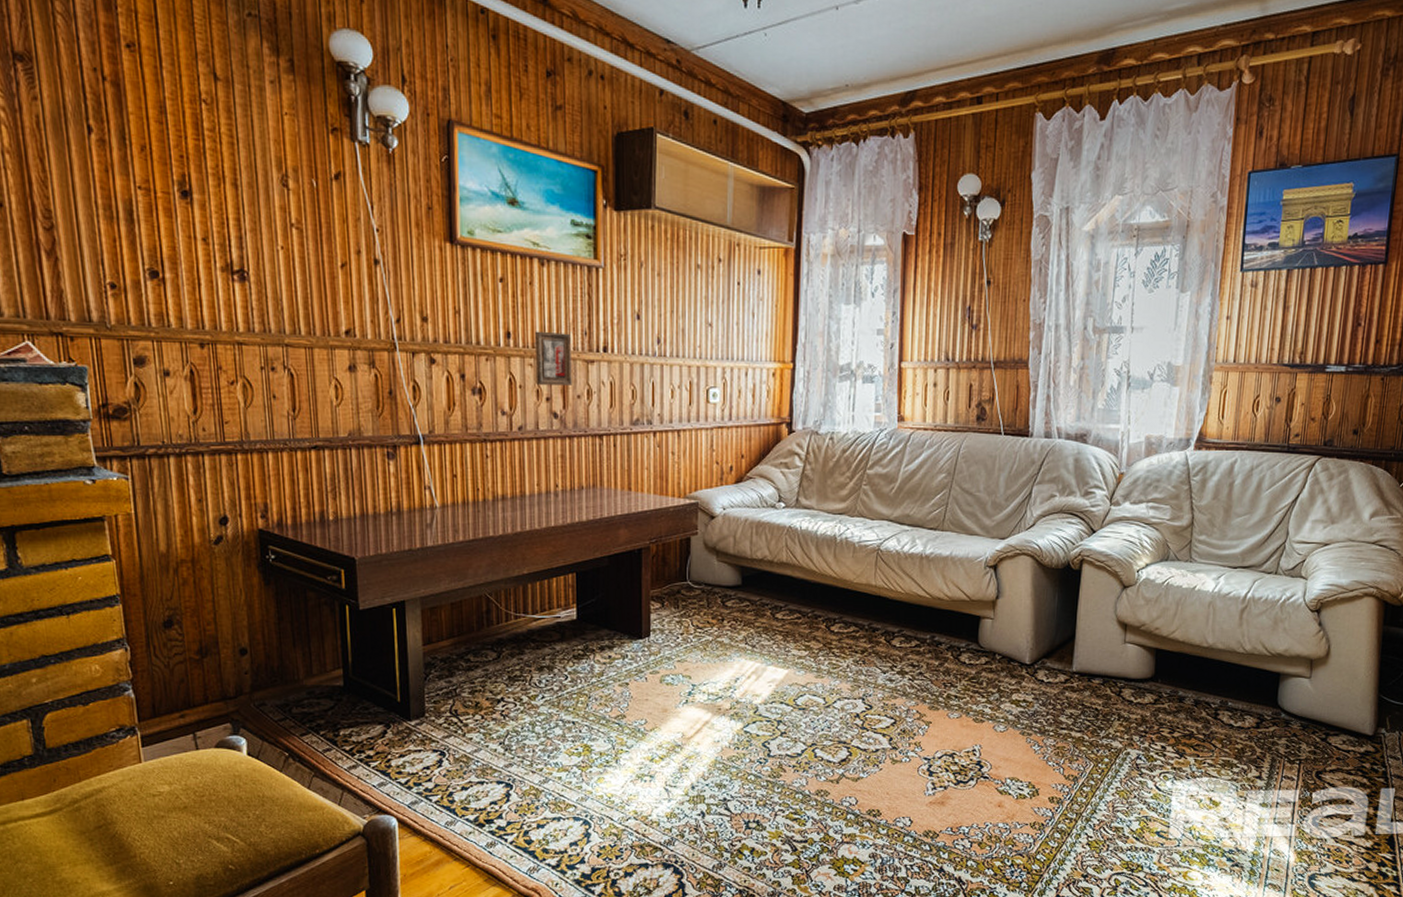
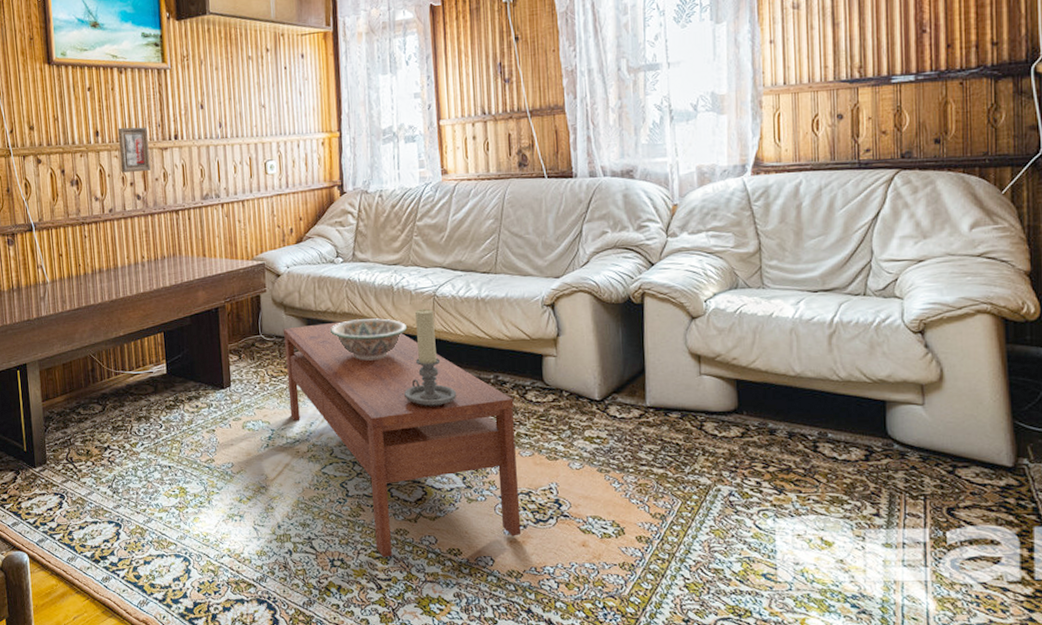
coffee table: none [713,569,947,819] -> present [282,317,522,557]
decorative bowl: none [766,570,848,615] -> present [331,318,408,361]
candle holder: none [838,563,892,666] -> present [404,308,457,407]

